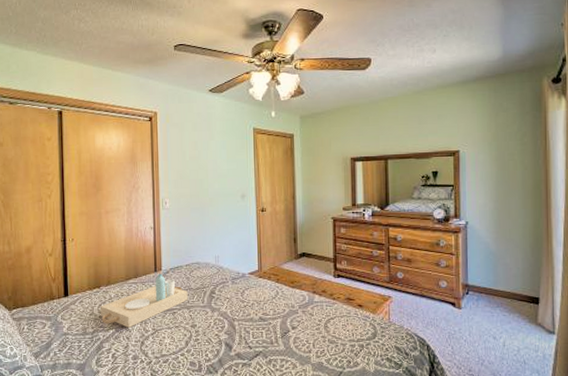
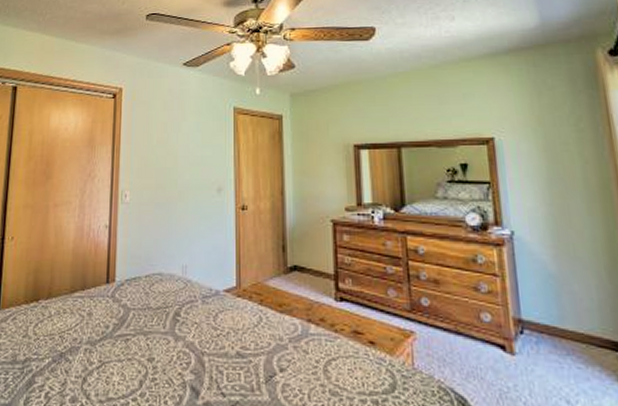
serving tray: present [100,273,188,328] -> none [35,285,146,357]

